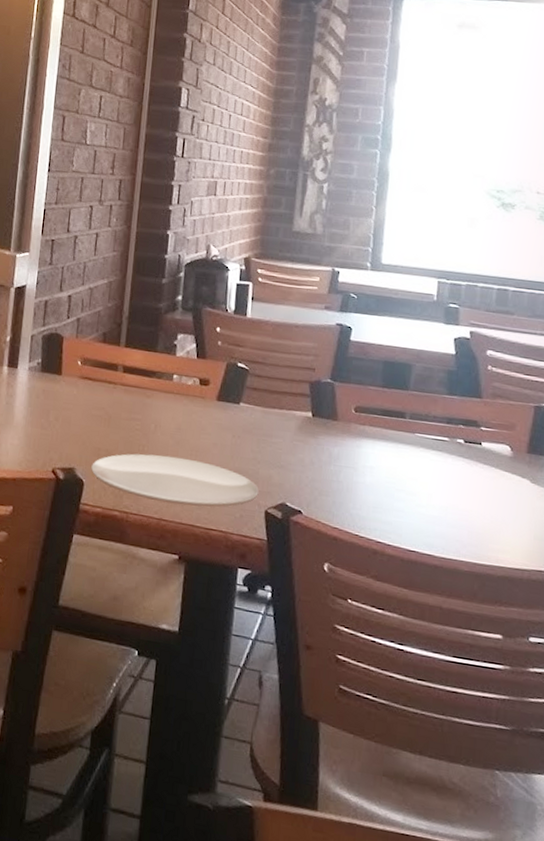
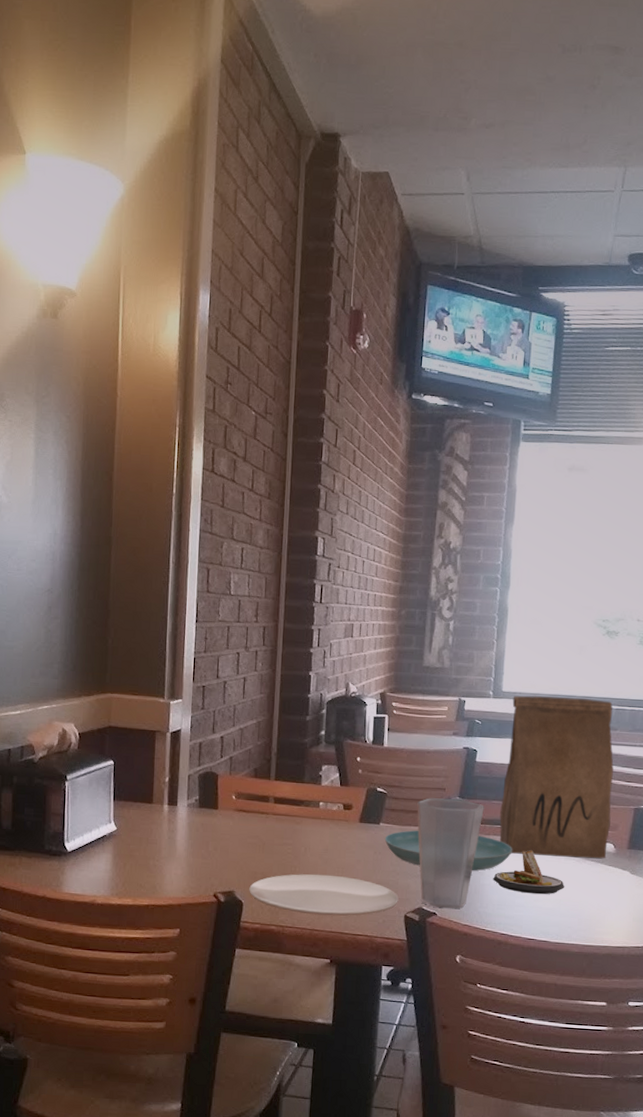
saucer: none [244,413,391,466] -> present [384,830,512,871]
cup: none [281,378,359,509] -> present [416,798,484,909]
sandwich: none [368,446,452,500] -> present [493,850,564,895]
paper bag: none [376,269,510,462] -> present [499,695,614,859]

